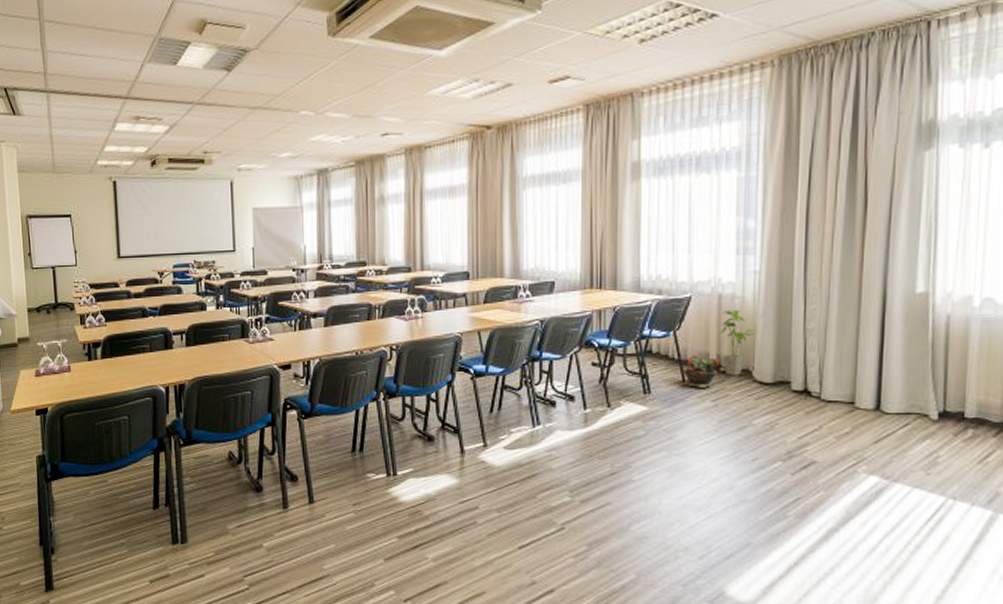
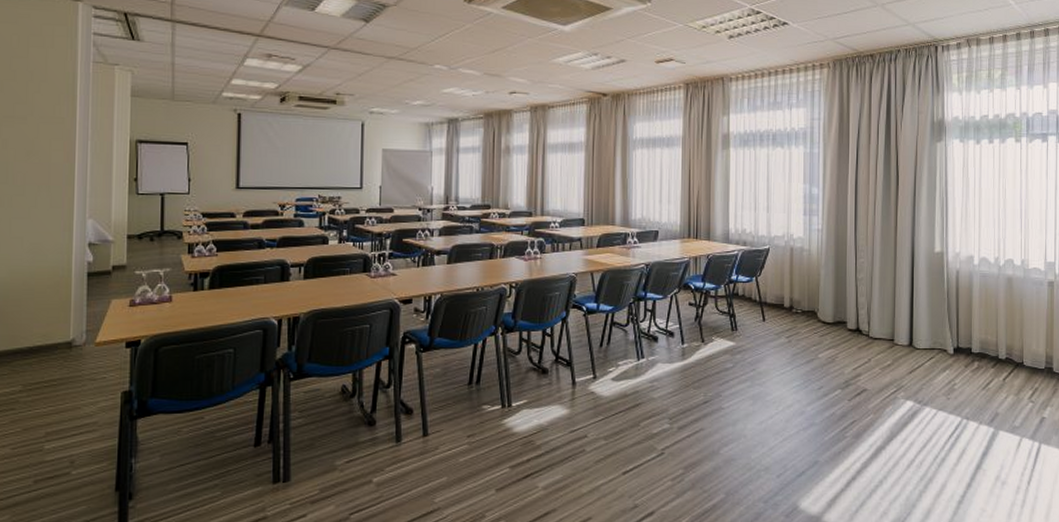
potted plant: present [682,353,719,388] -> none [762,296,792,326]
house plant: present [721,309,759,375] -> none [793,260,822,316]

